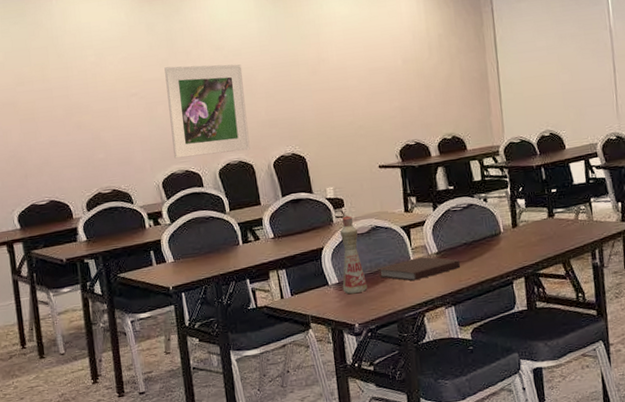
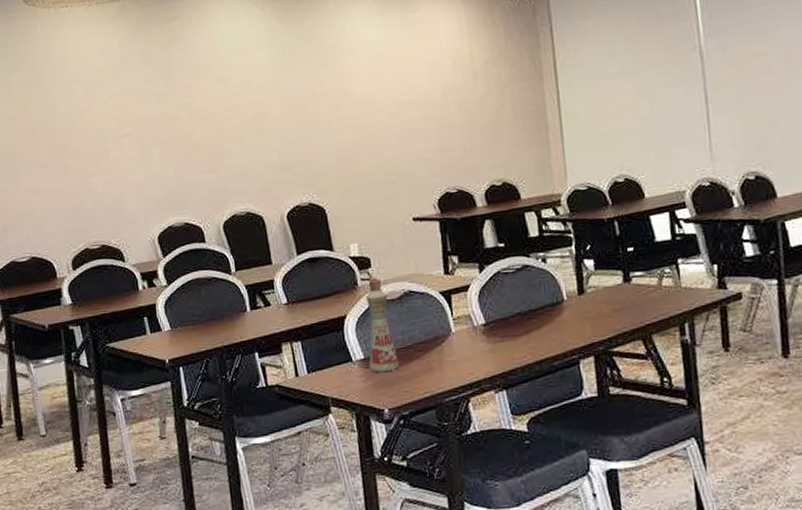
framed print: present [164,64,250,159] -> none [161,98,260,209]
notebook: present [377,257,461,281] -> none [411,329,514,359]

